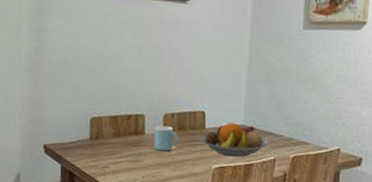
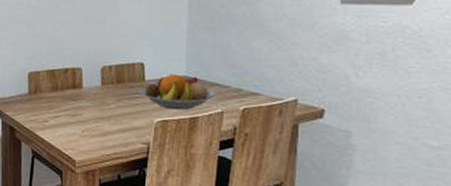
mug: present [154,125,178,152] -> none [92,78,117,105]

